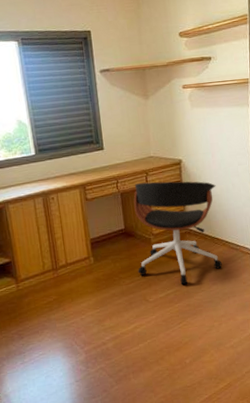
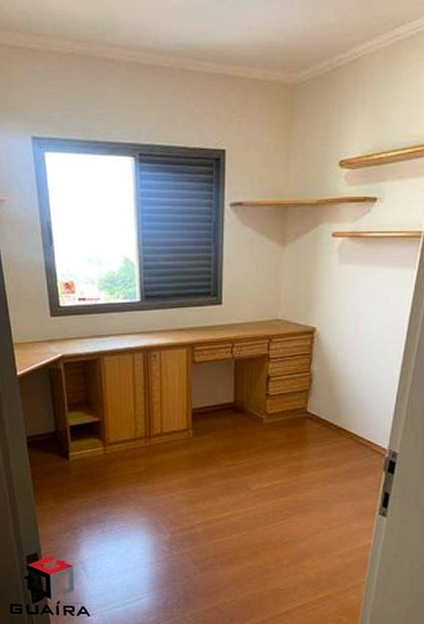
office chair: present [133,181,222,285] -> none [242,351,354,477]

